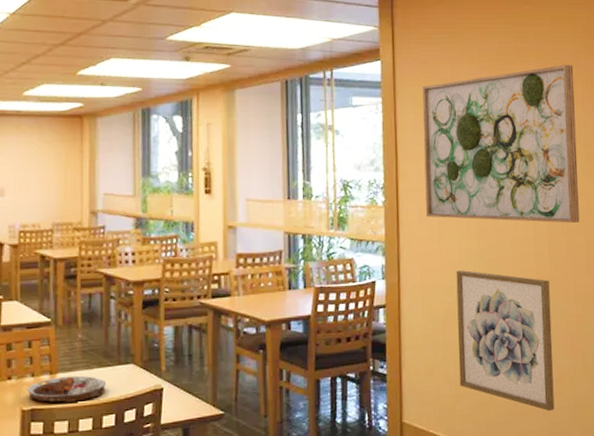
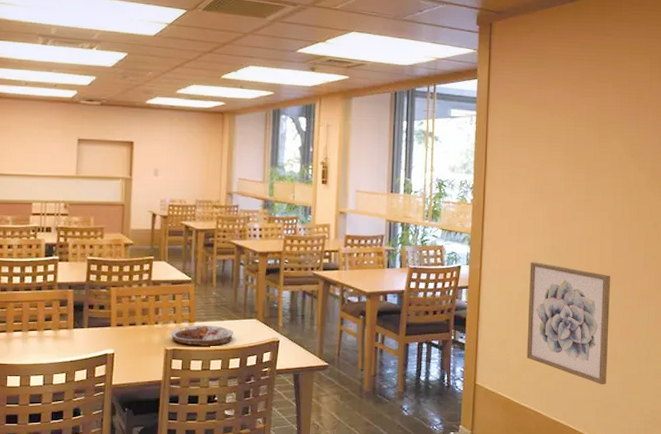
wall art: present [422,64,580,223] -> none [508,91,647,228]

